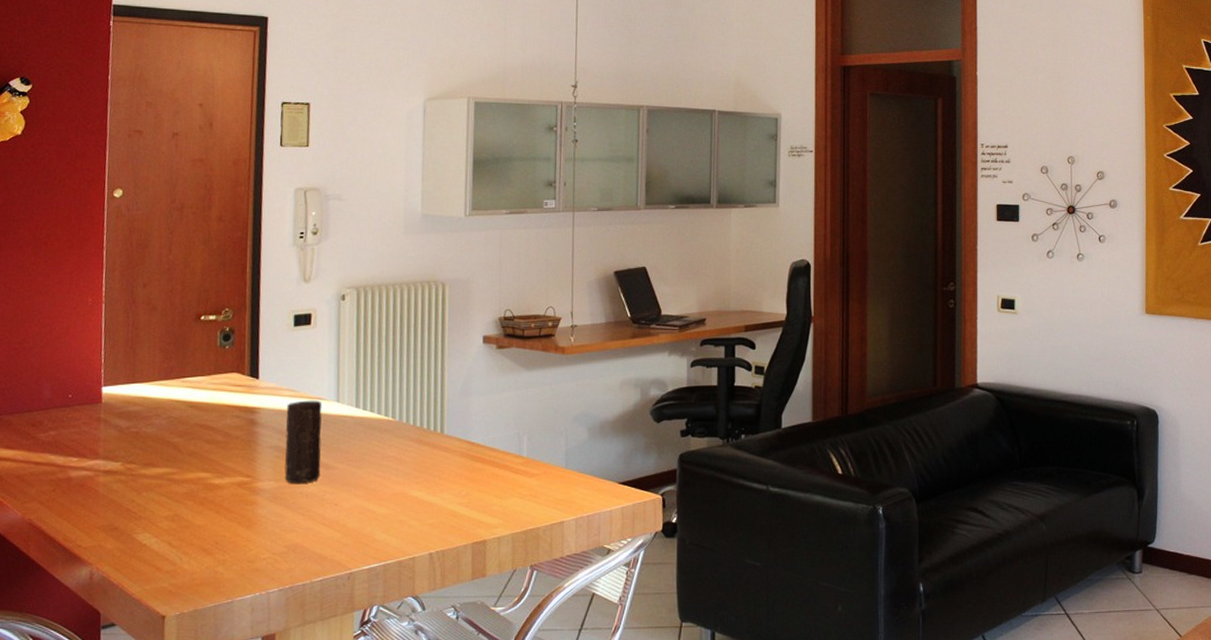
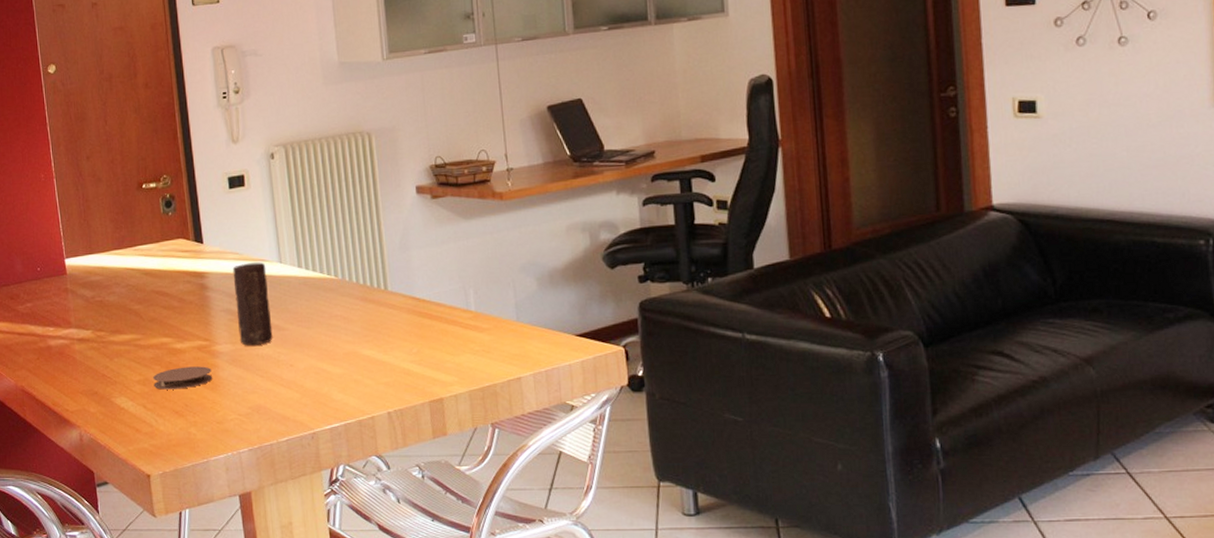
coaster: none [183,503,250,526] -> present [153,366,212,390]

